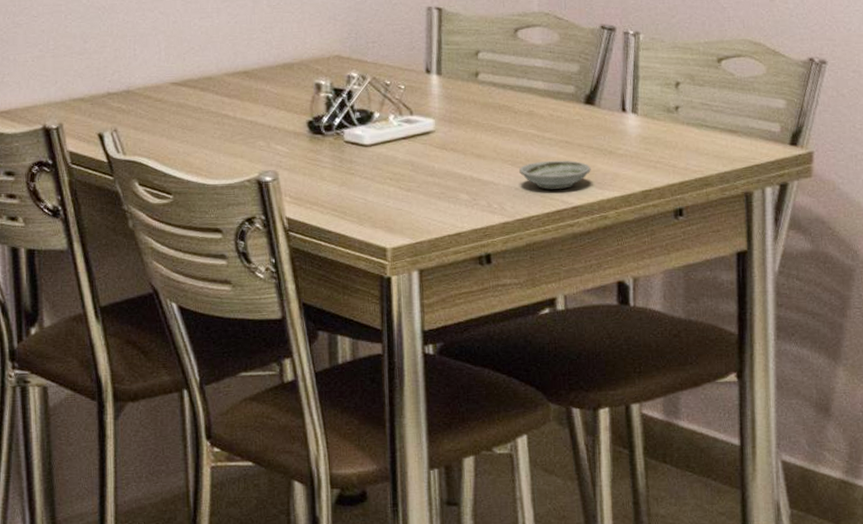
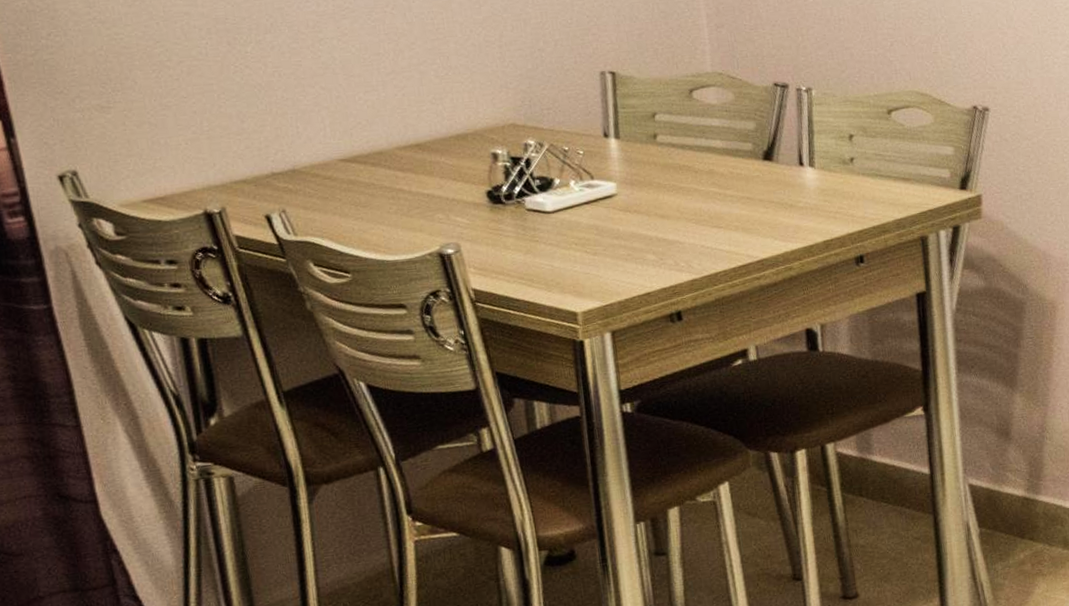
saucer: present [519,160,591,189] -> none [703,216,774,245]

